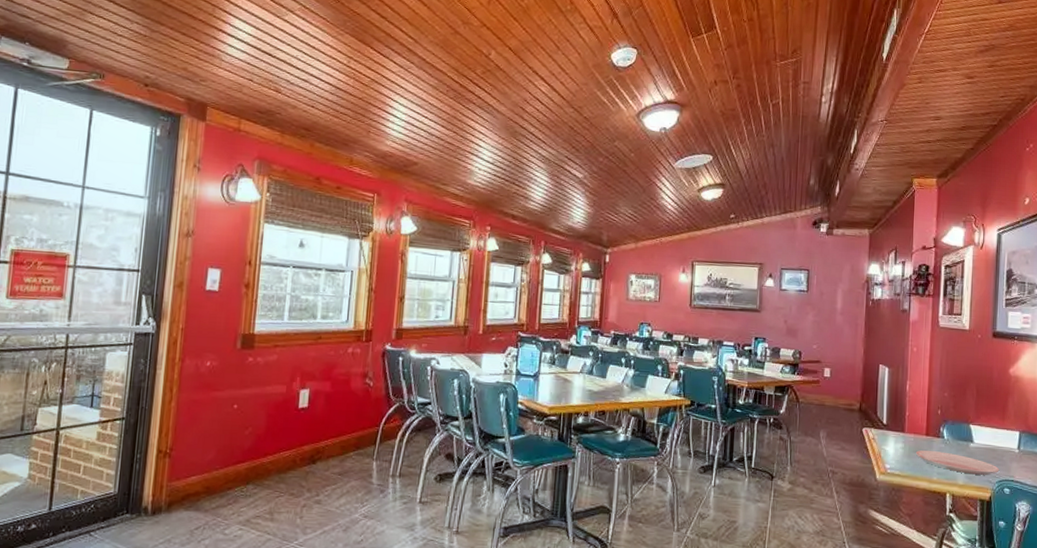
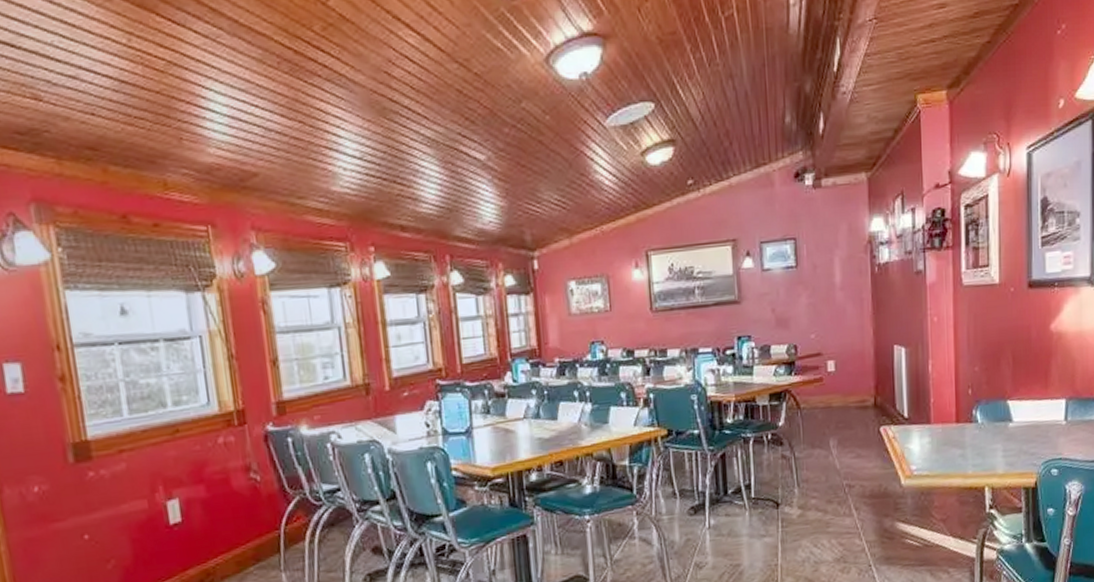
plate: present [916,450,1000,475] -> none [946,438,1045,461]

